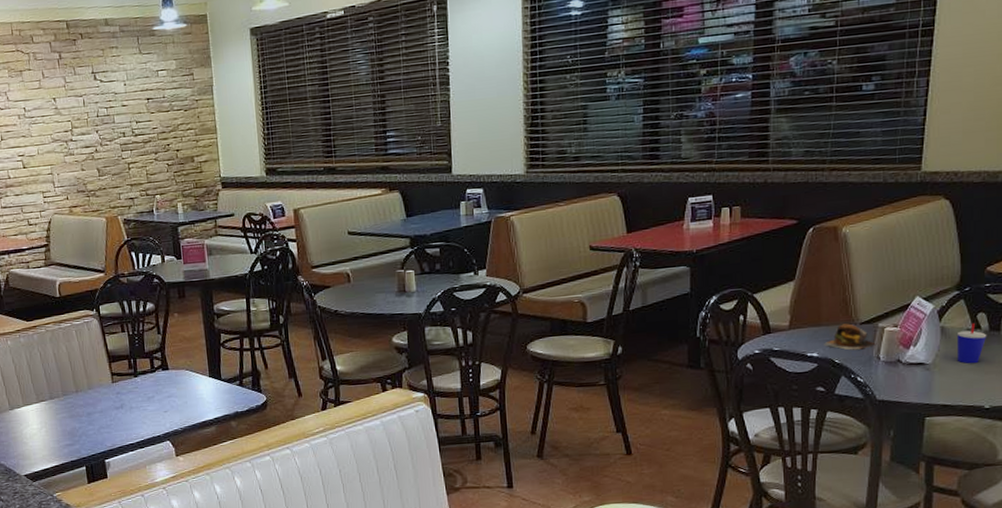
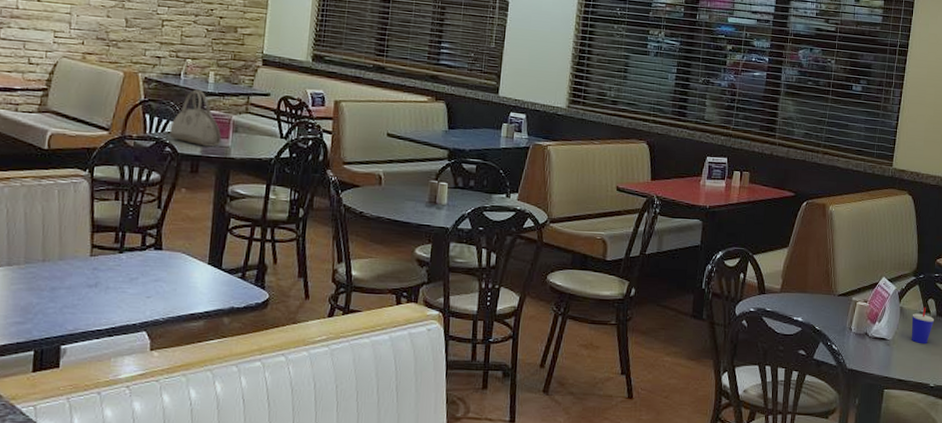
handbag: none [154,221,200,273] -> present [169,89,222,147]
burger: present [824,323,876,351] -> none [808,293,849,320]

